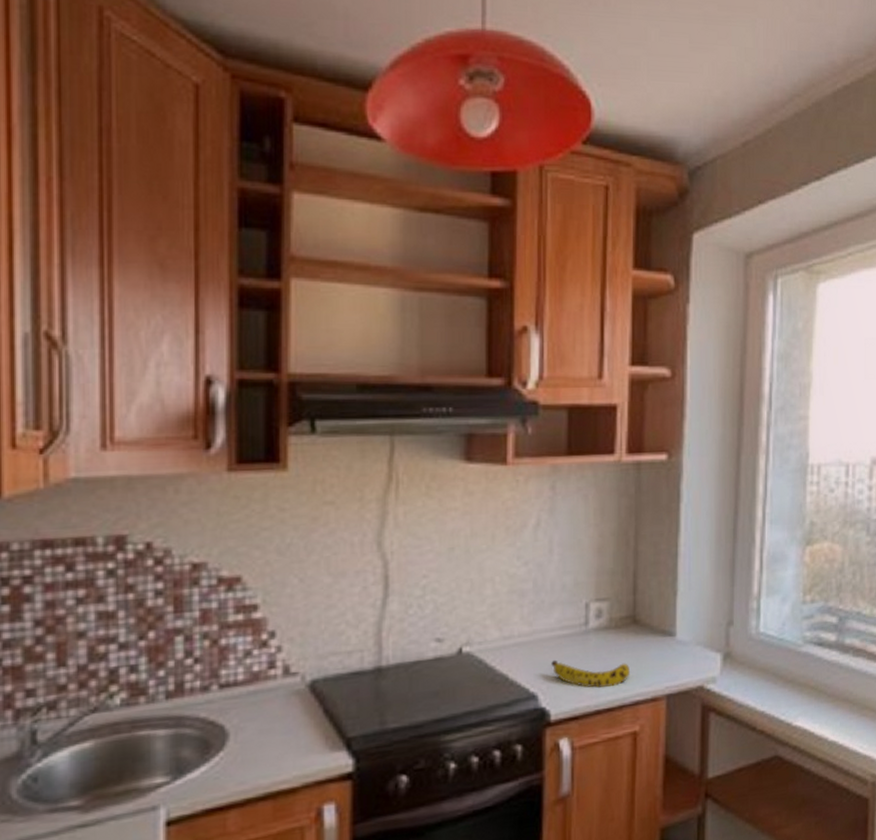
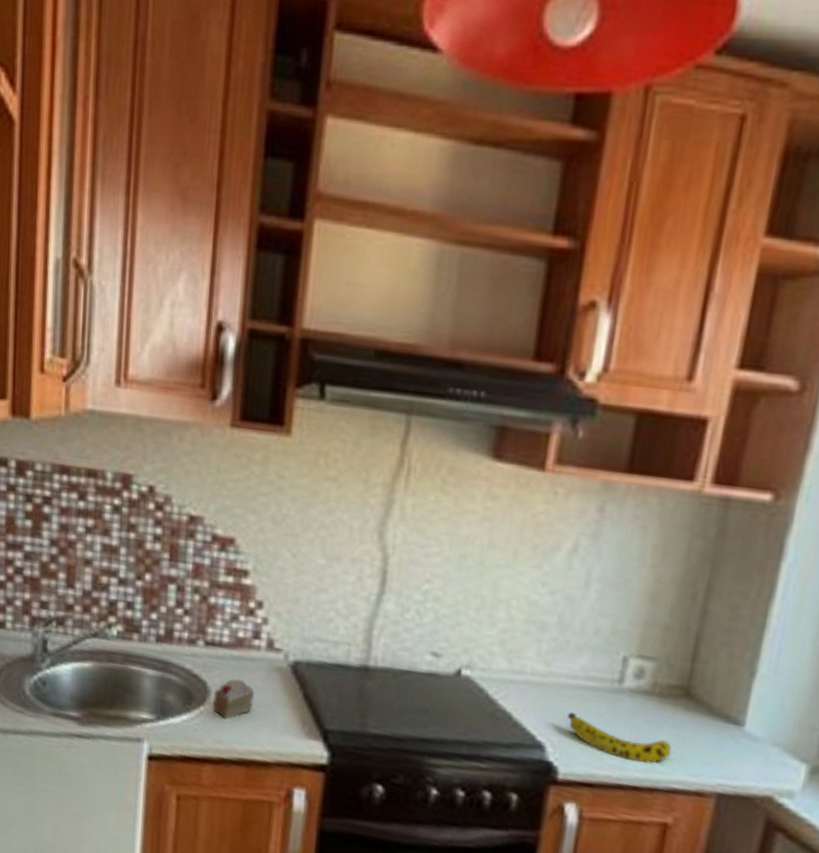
cake slice: none [232,713,275,758] -> present [212,679,255,720]

